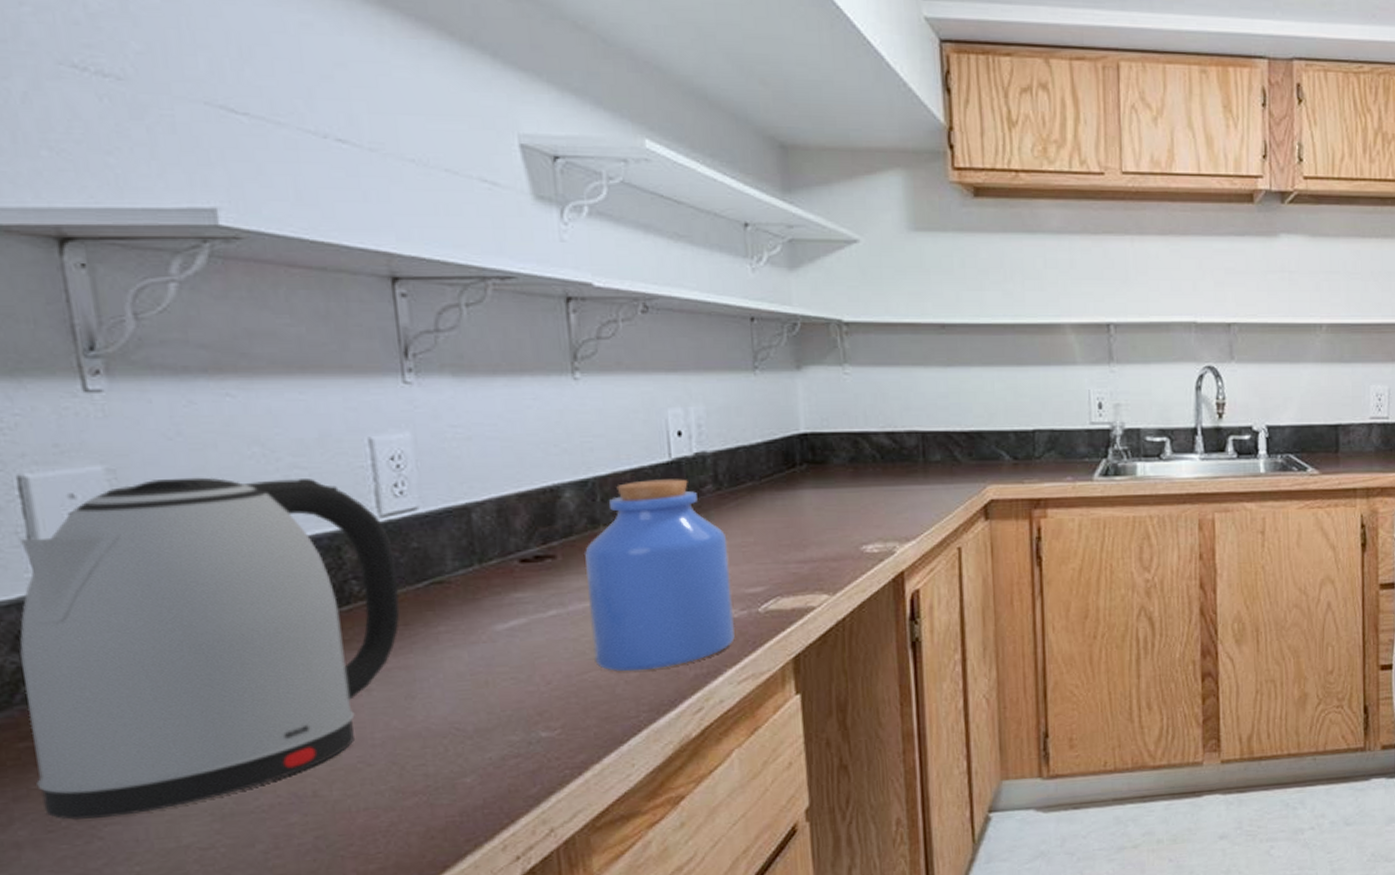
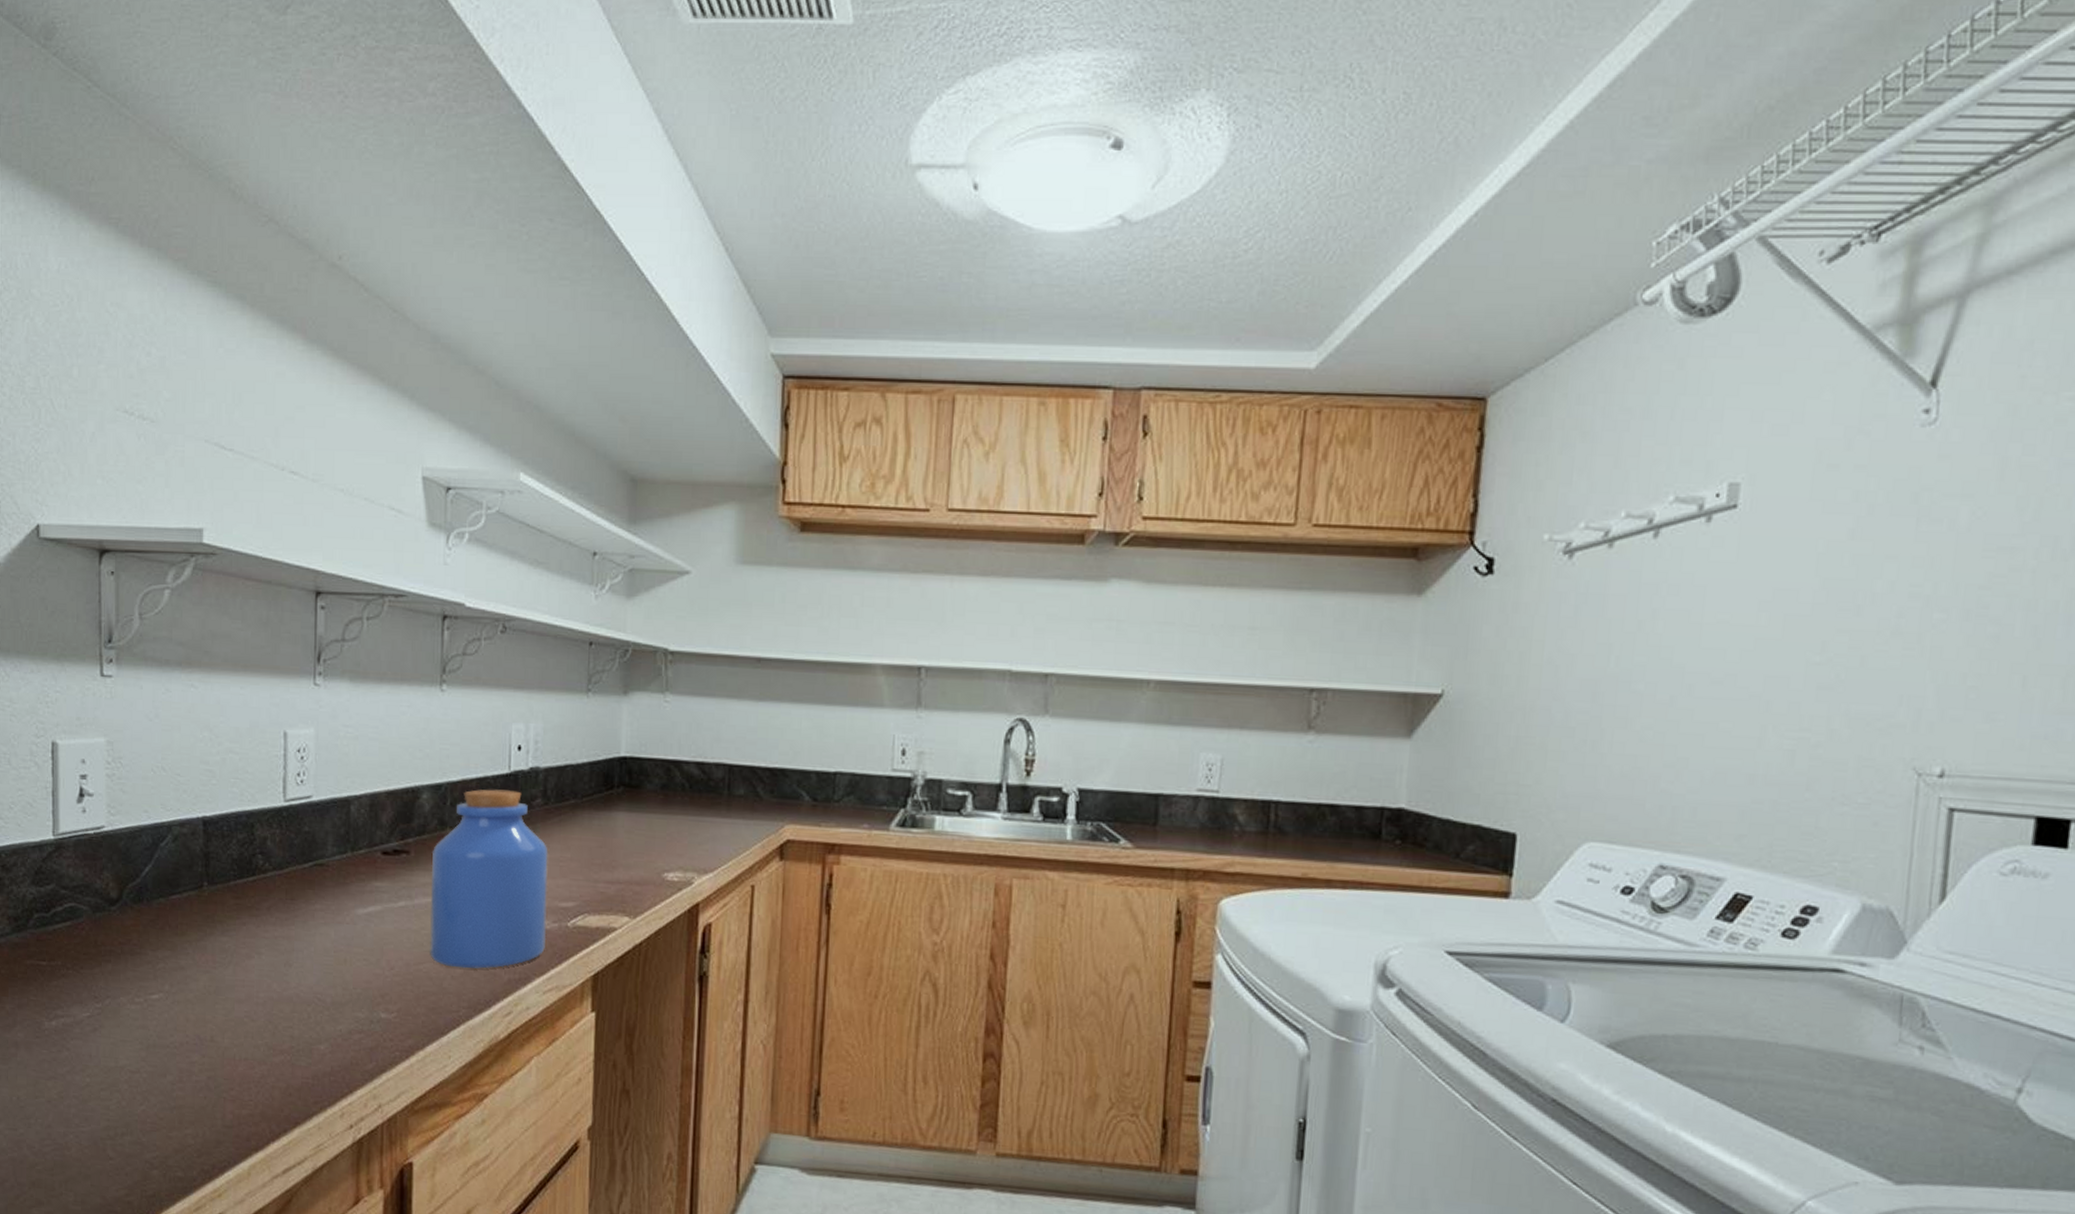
kettle: present [19,477,400,820] -> none [34,753,291,1033]

